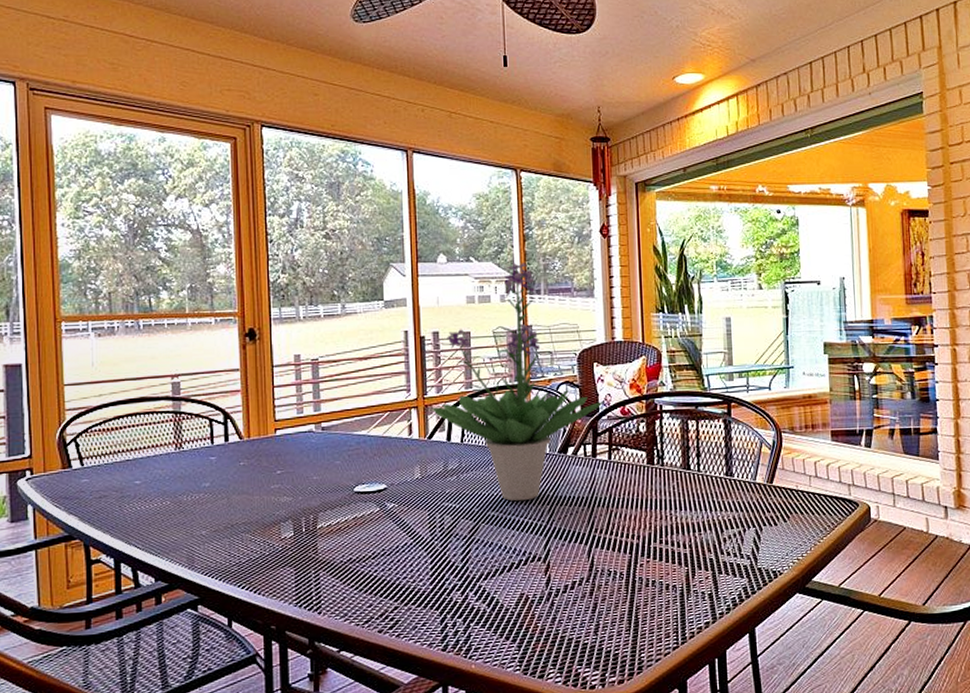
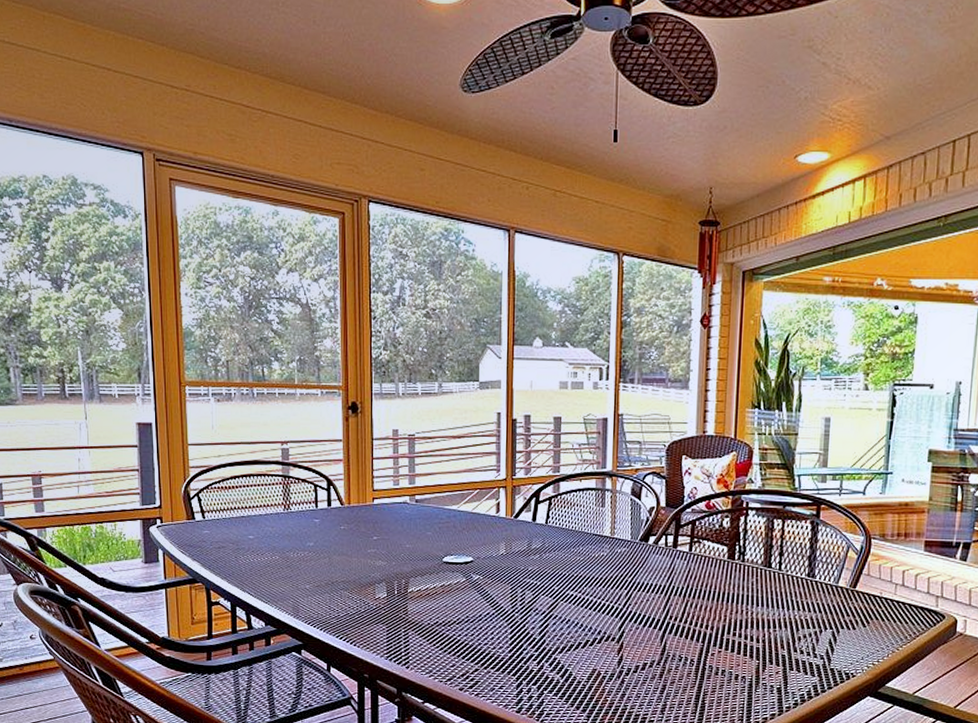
potted plant: present [431,263,604,501] -> none [519,350,690,584]

